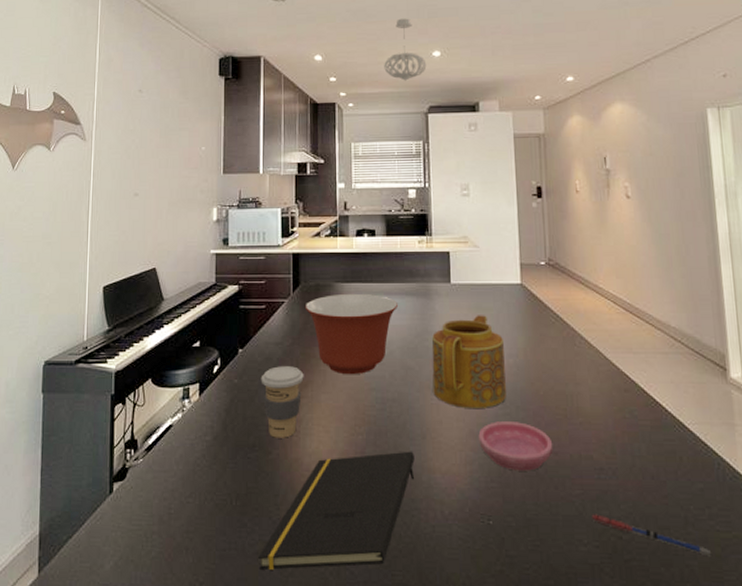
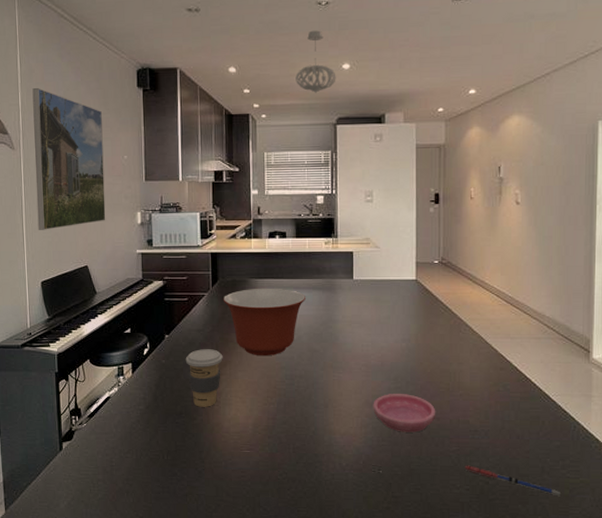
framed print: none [104,77,180,228] -> present [32,88,106,230]
notepad: present [258,451,415,570] -> none [187,417,318,507]
teapot: present [431,315,506,408] -> none [335,306,398,383]

